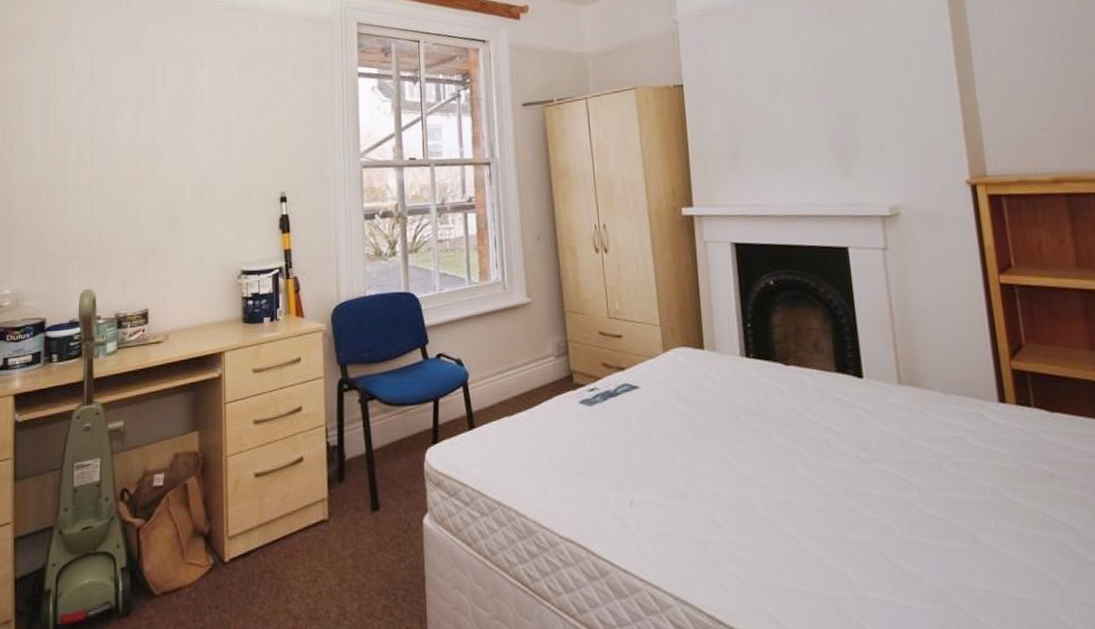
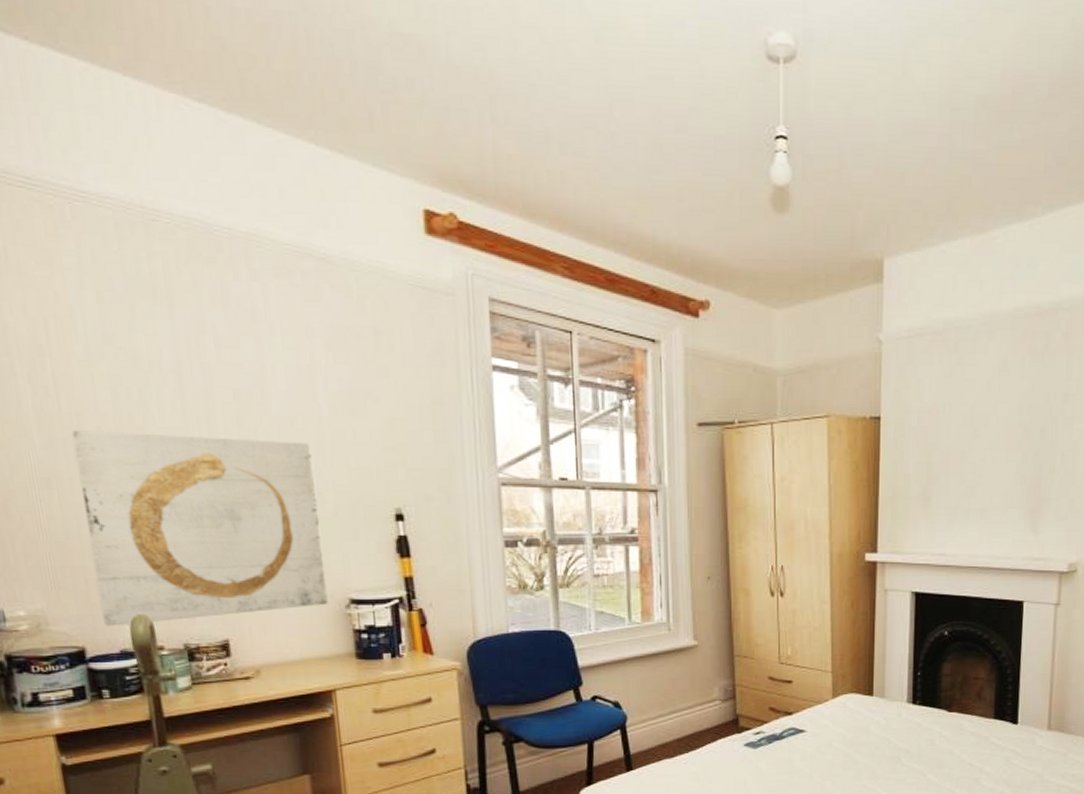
wall art: none [60,144,225,301] -> present [71,430,328,626]

